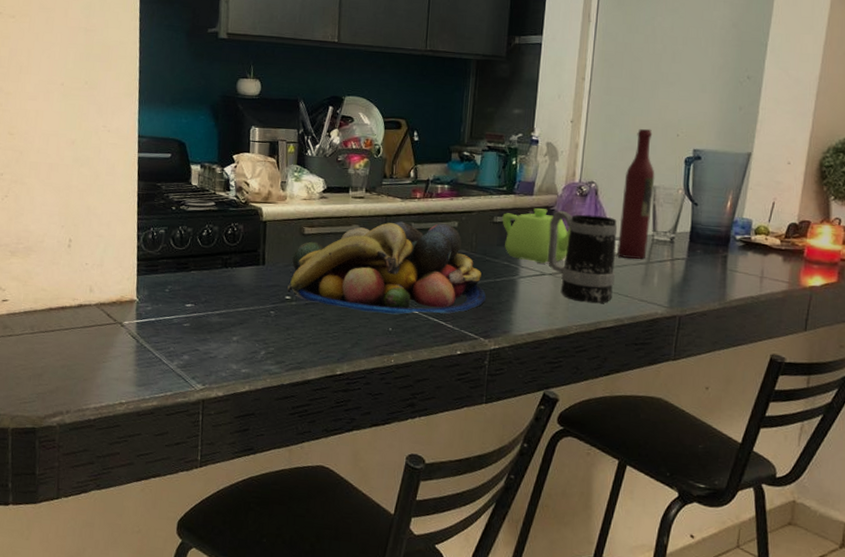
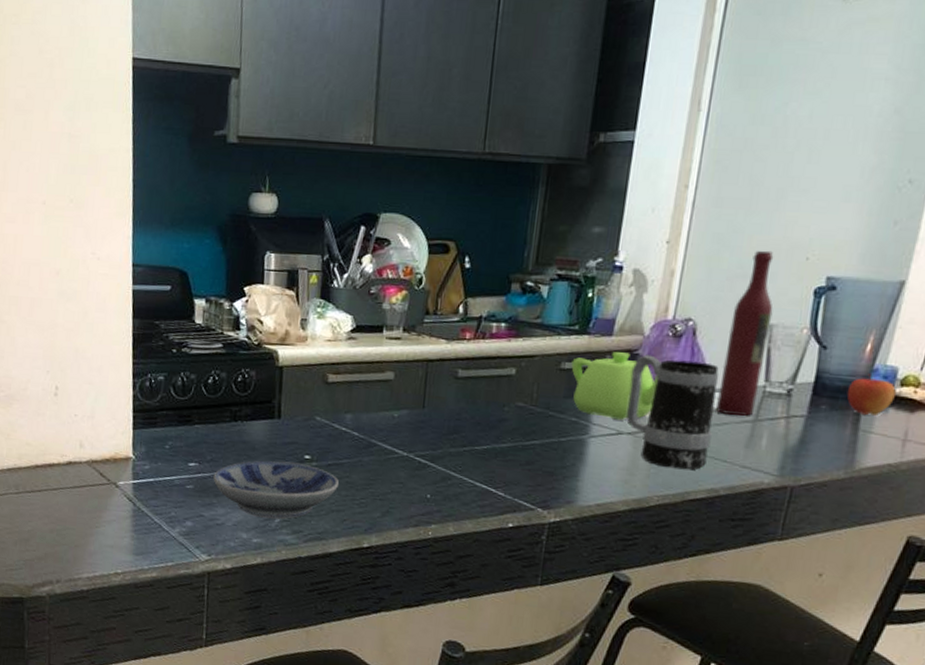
bowl: none [207,301,315,352] -> present [213,460,339,519]
fruit bowl: present [287,221,487,315] -> none [307,367,548,479]
apple: none [715,224,752,258] -> present [846,372,896,416]

